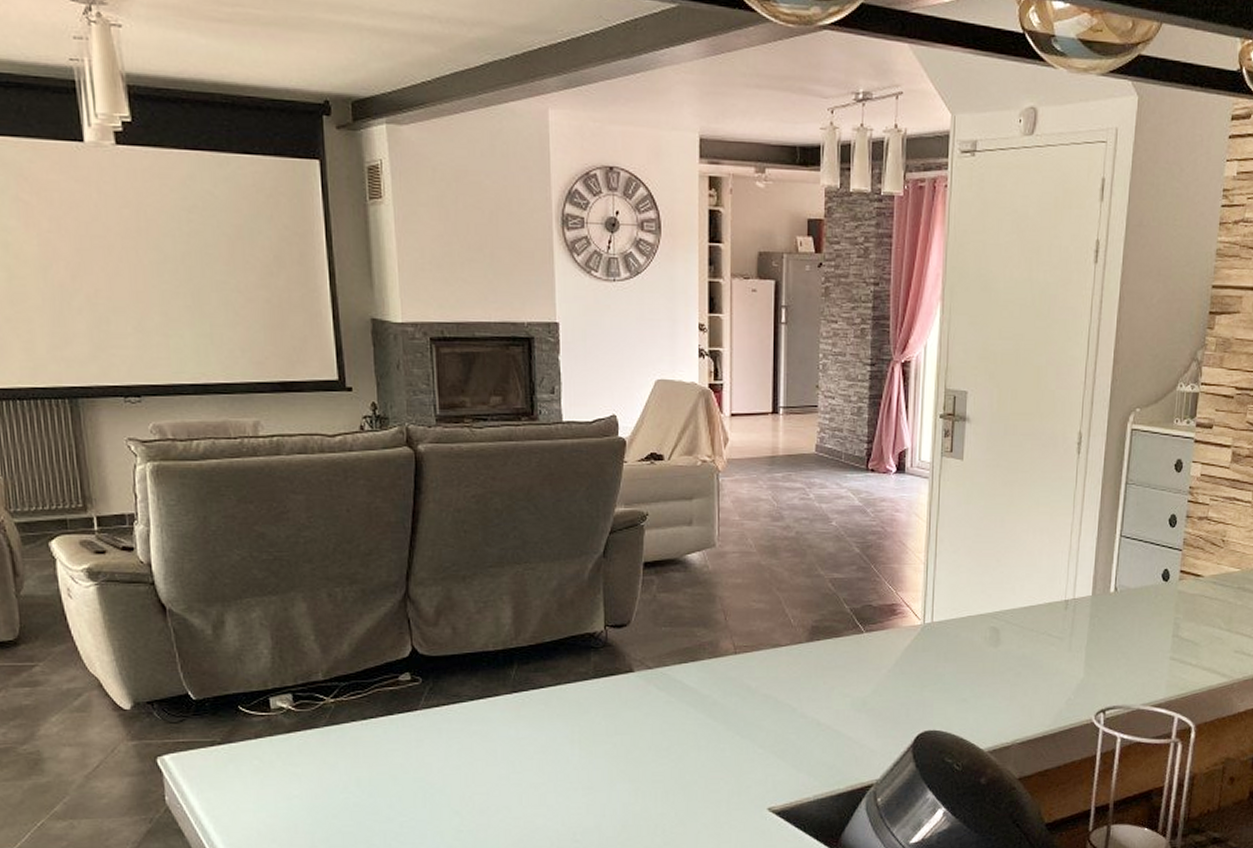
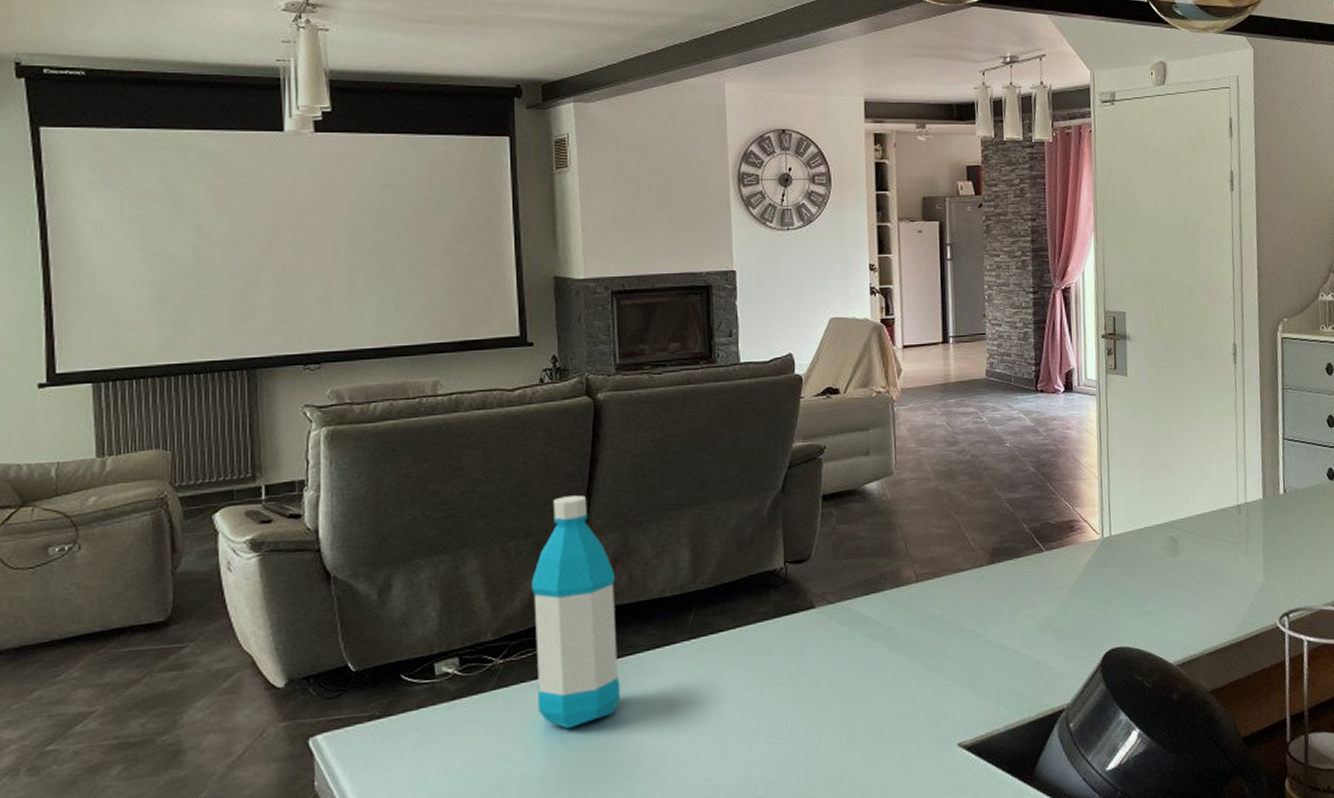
water bottle: none [358,547,447,767] -> present [531,495,621,730]

